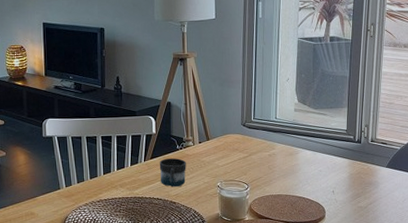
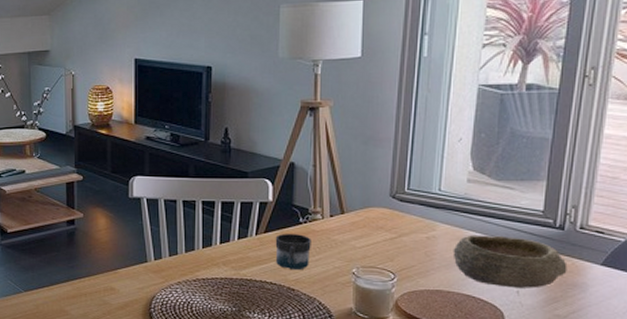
bowl: none [287,150,365,189] -> present [452,235,568,288]

